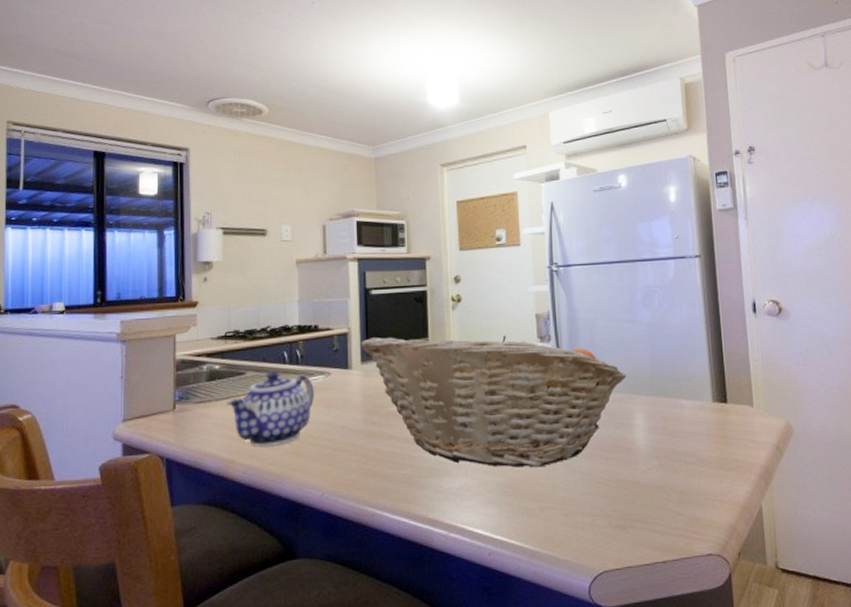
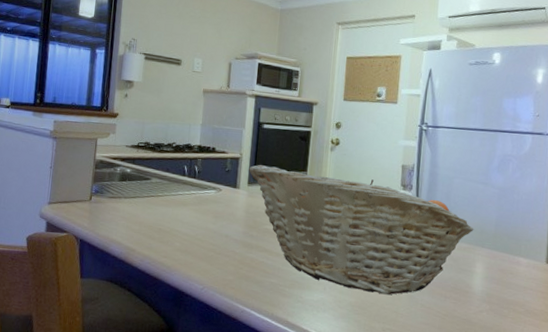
teapot: present [226,371,314,446] -> none [133,181,206,242]

